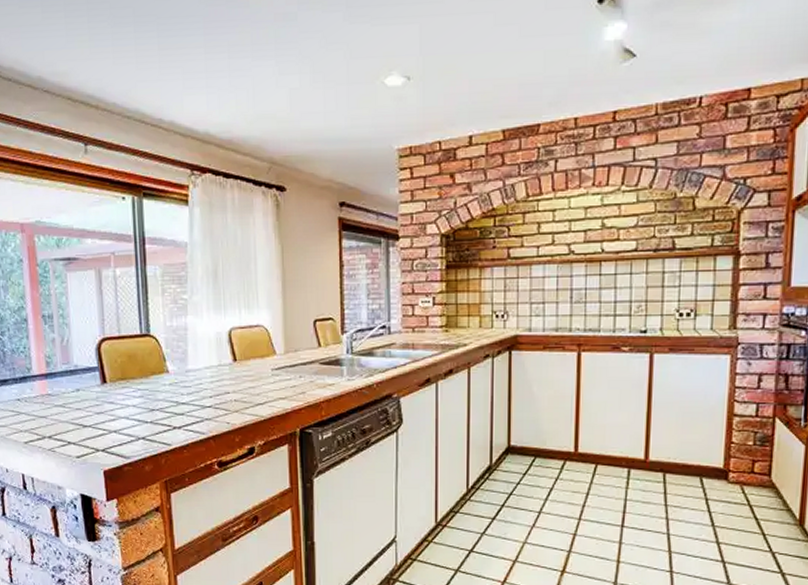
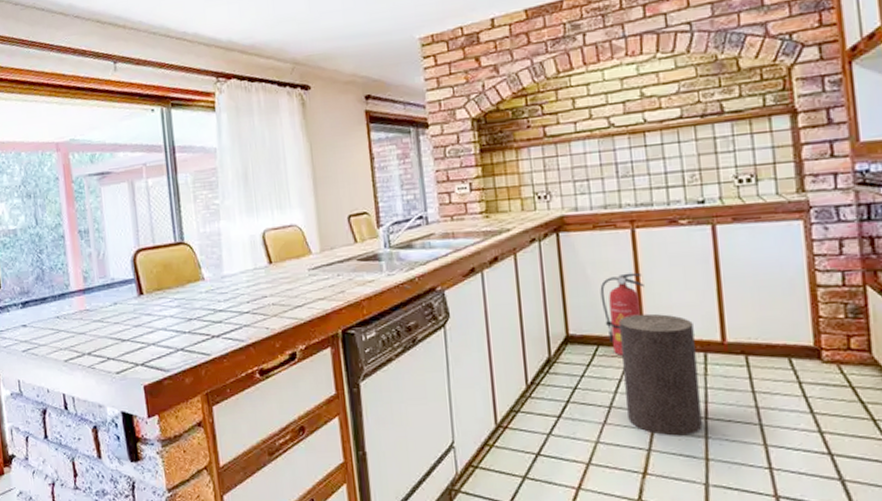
fire extinguisher: none [543,392,583,467] -> present [600,272,644,355]
stool: none [555,431,622,541] -> present [619,313,703,436]

